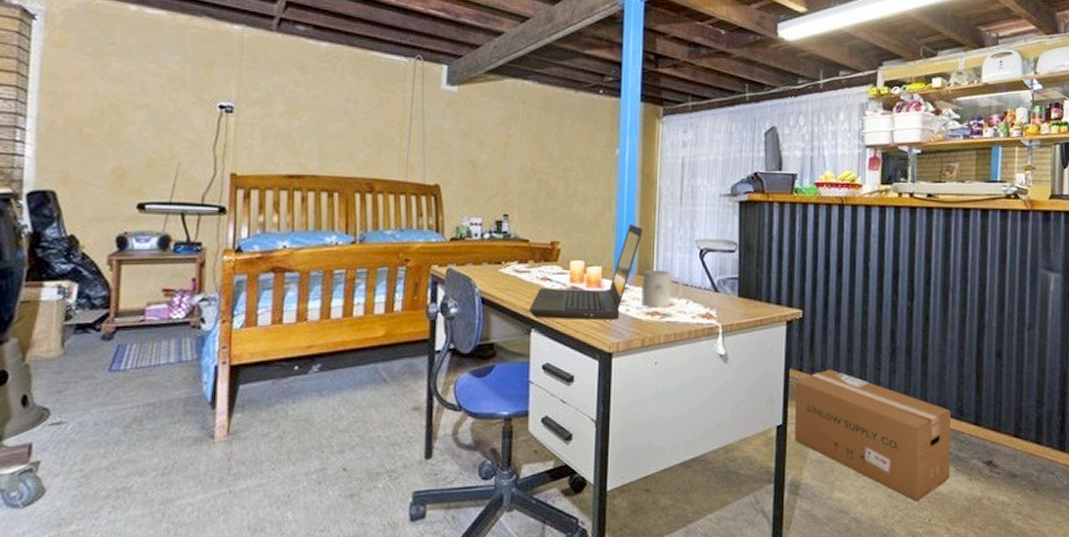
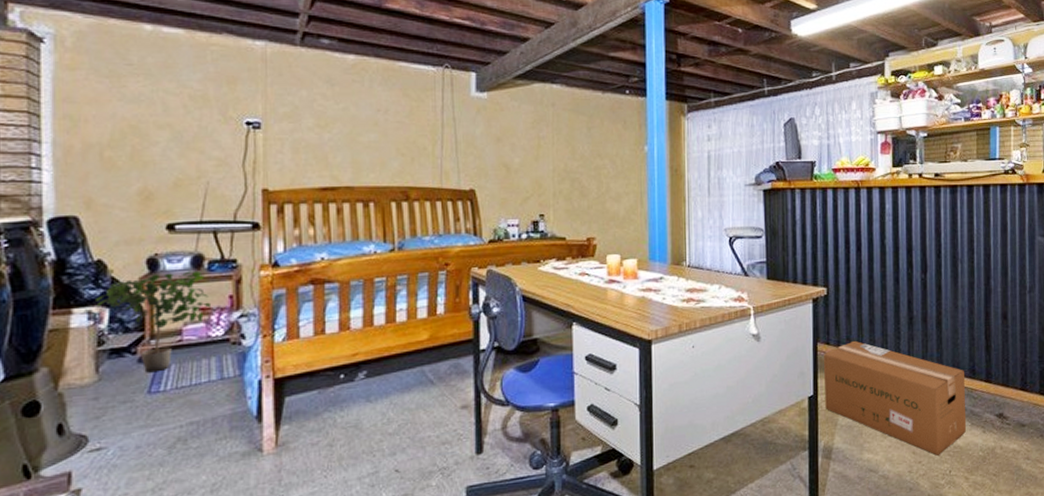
potted plant: none [66,251,175,351] -> present [96,270,212,373]
laptop computer: present [529,225,642,320] -> none [570,217,674,311]
mug: present [641,270,683,307] -> none [675,259,715,295]

